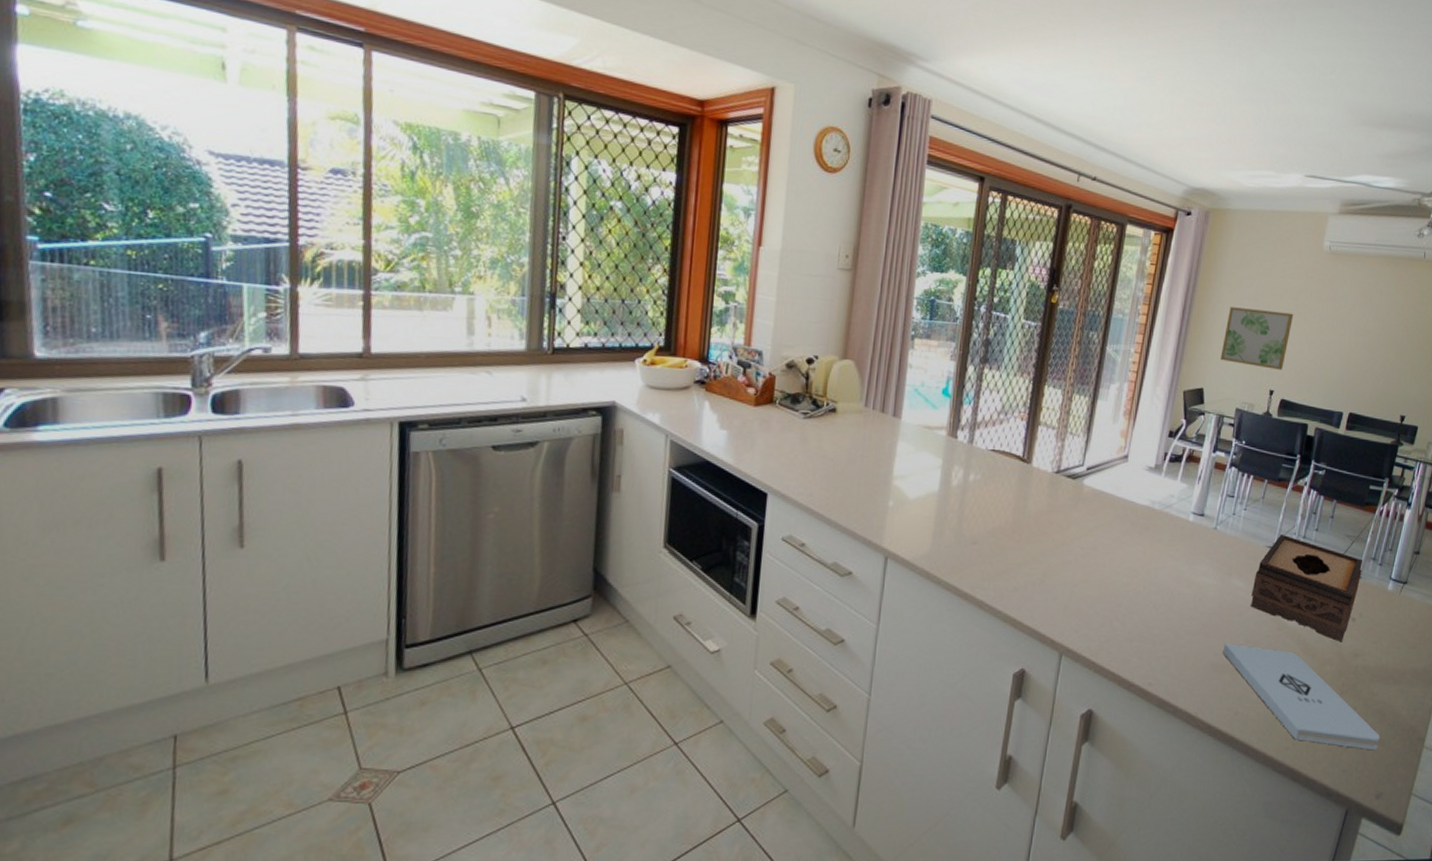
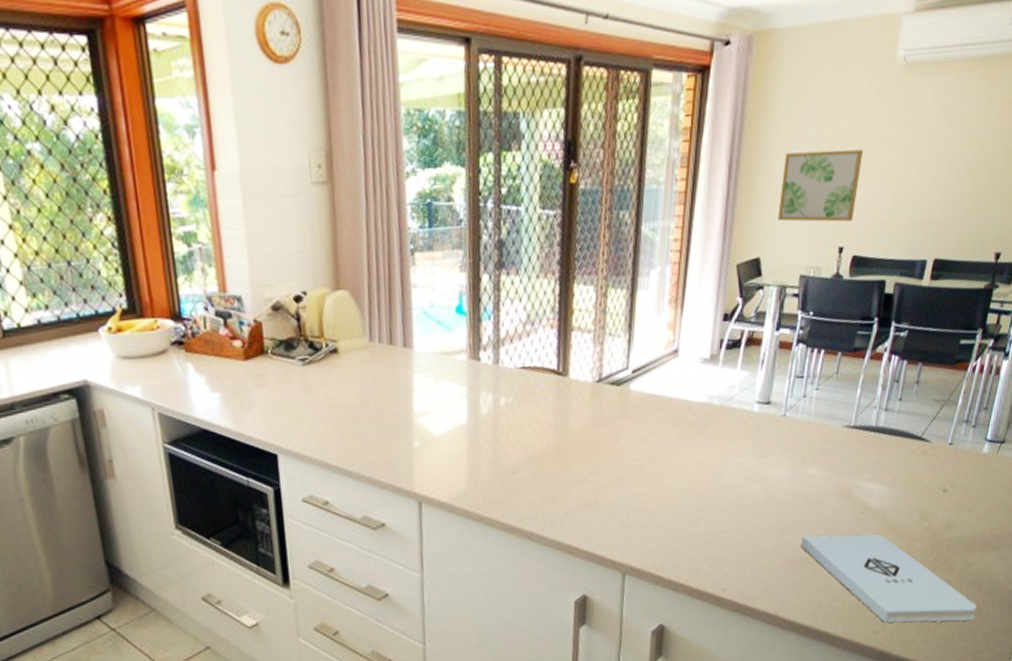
tissue box: present [1251,534,1363,642] -> none [829,409,955,517]

